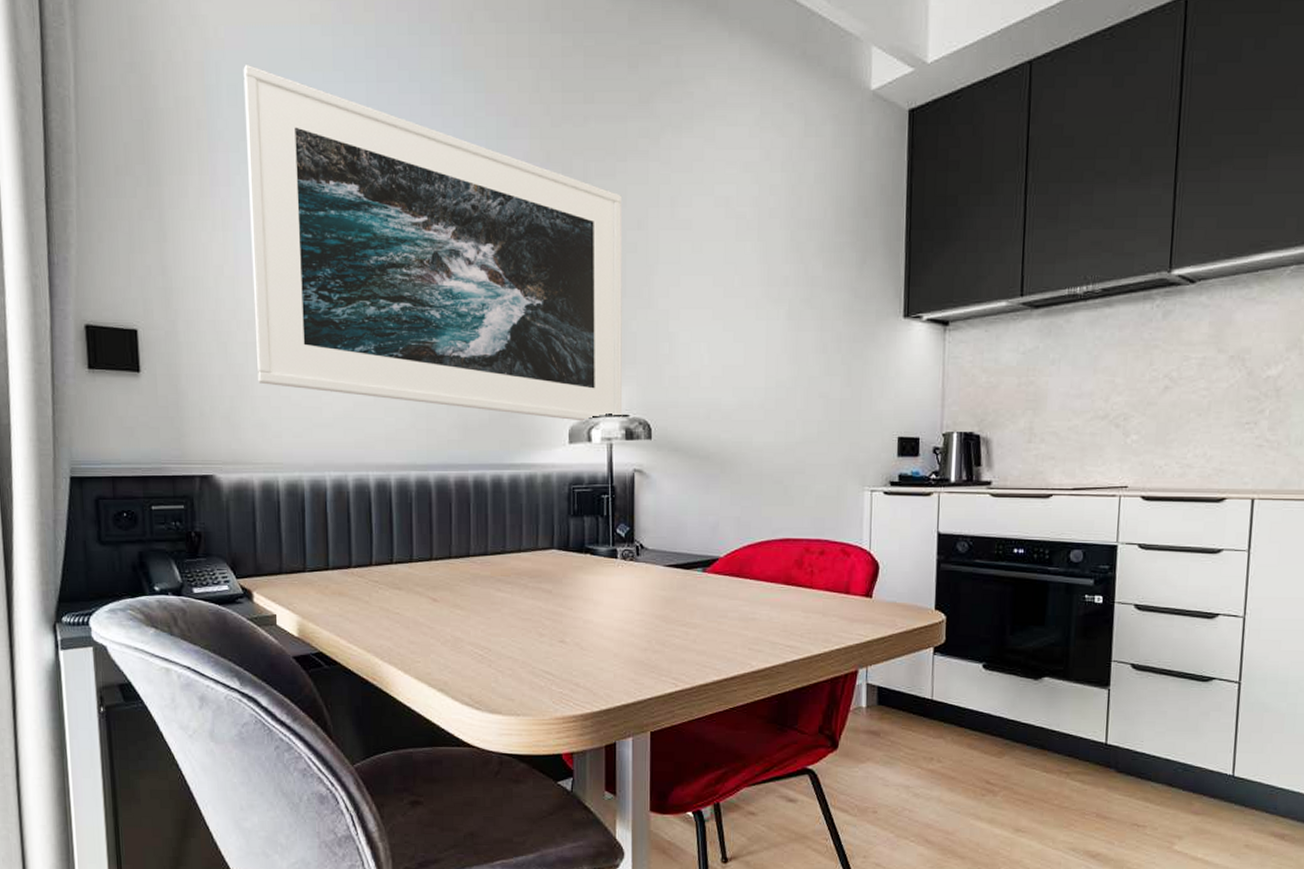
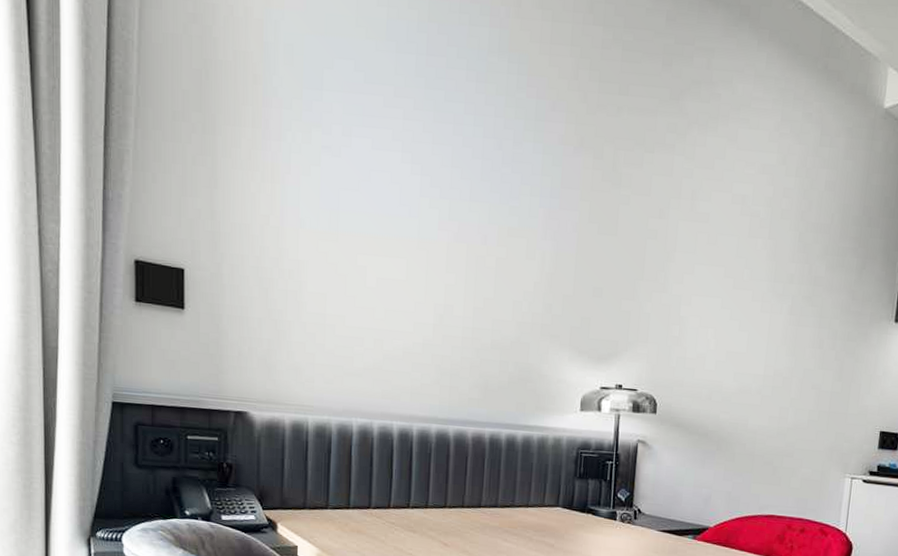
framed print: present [243,65,623,421] -> none [295,27,647,392]

